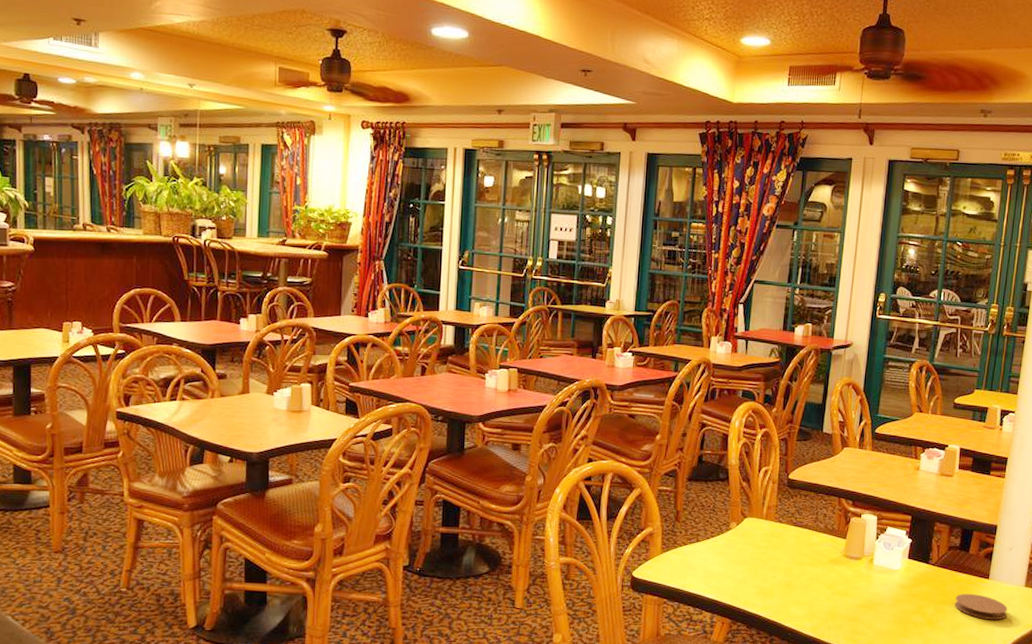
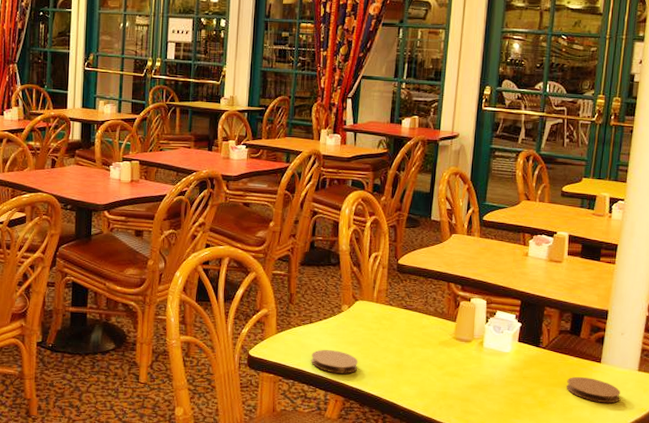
coaster: none [697,570,746,595] -> present [311,350,358,374]

